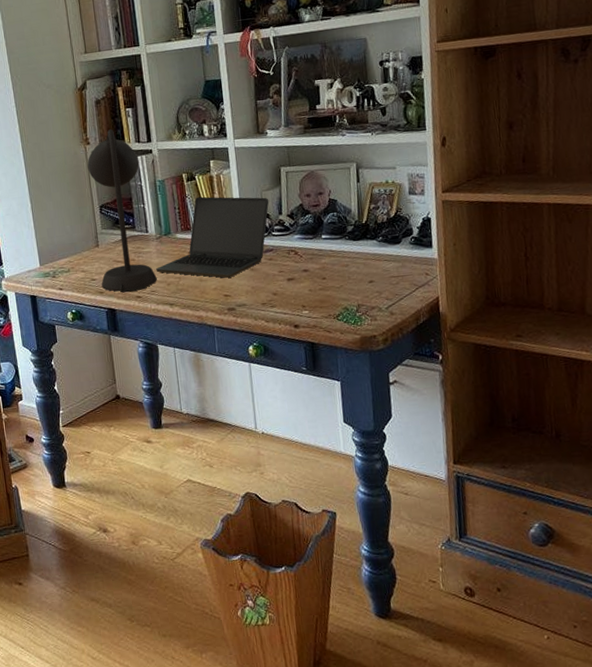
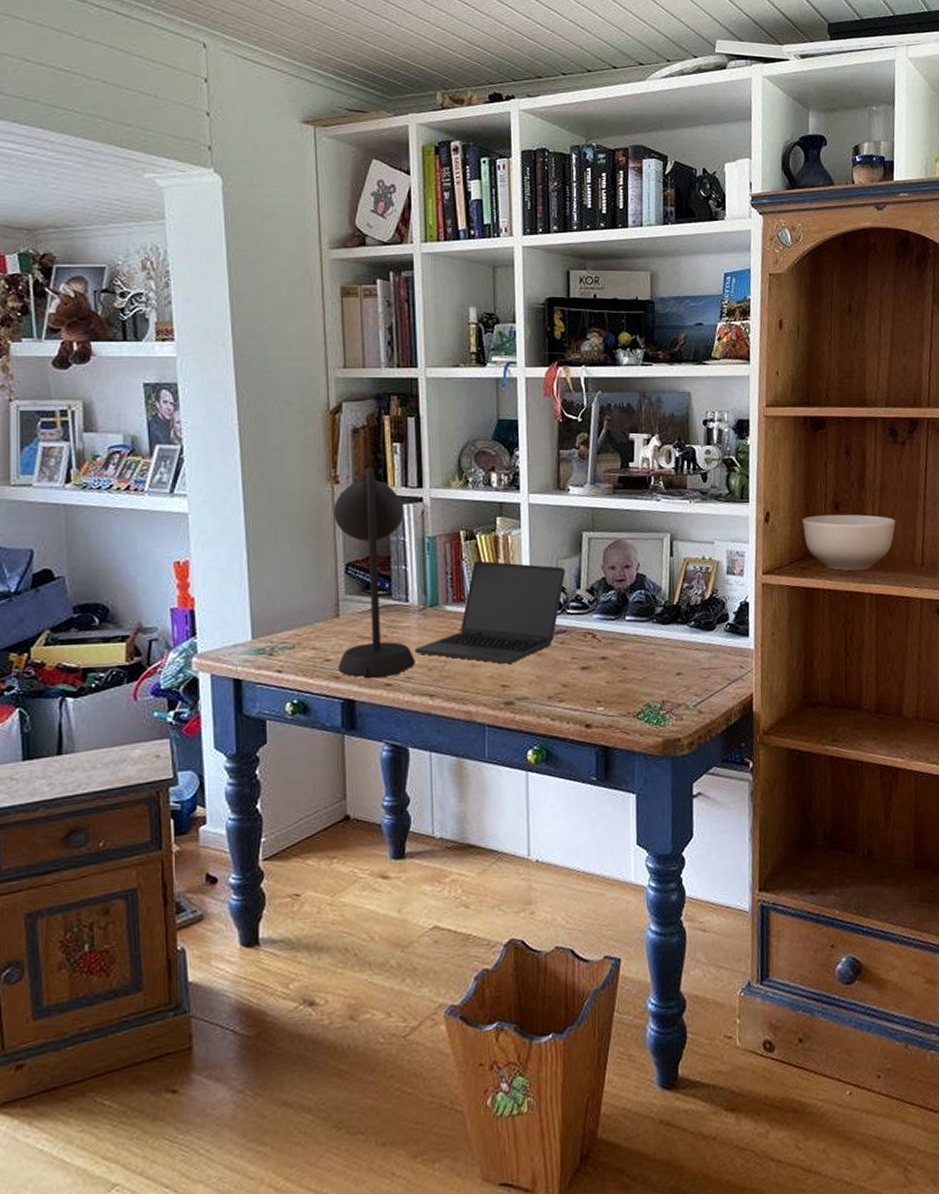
bowl: none [477,131,572,185] -> present [801,514,896,571]

